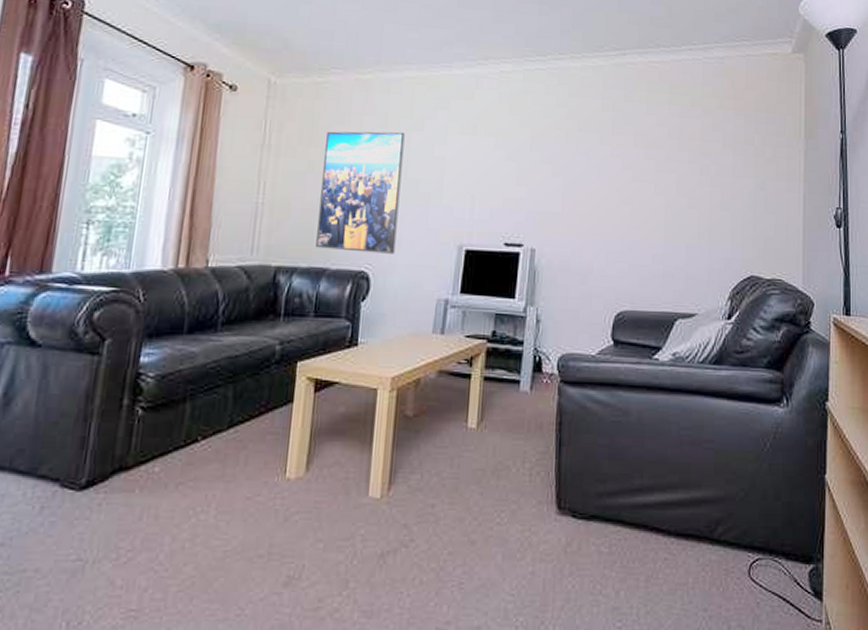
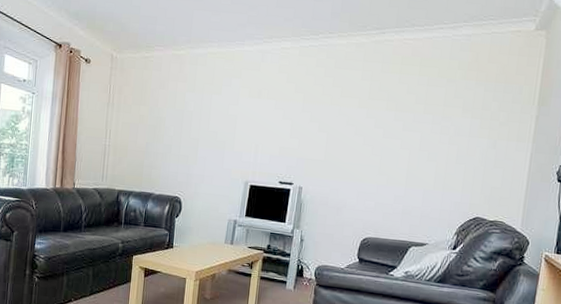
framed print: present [316,131,405,254] -> none [145,94,208,186]

